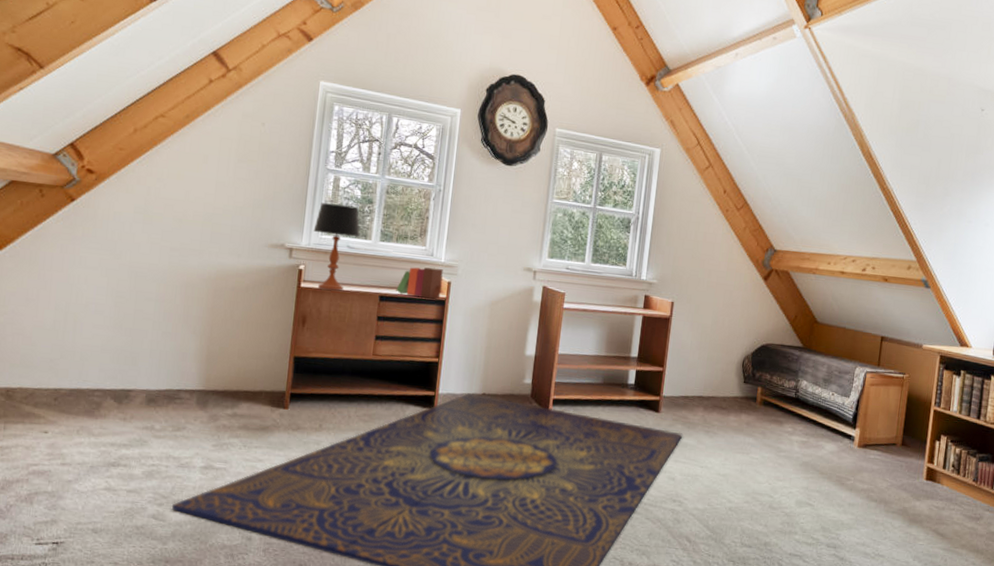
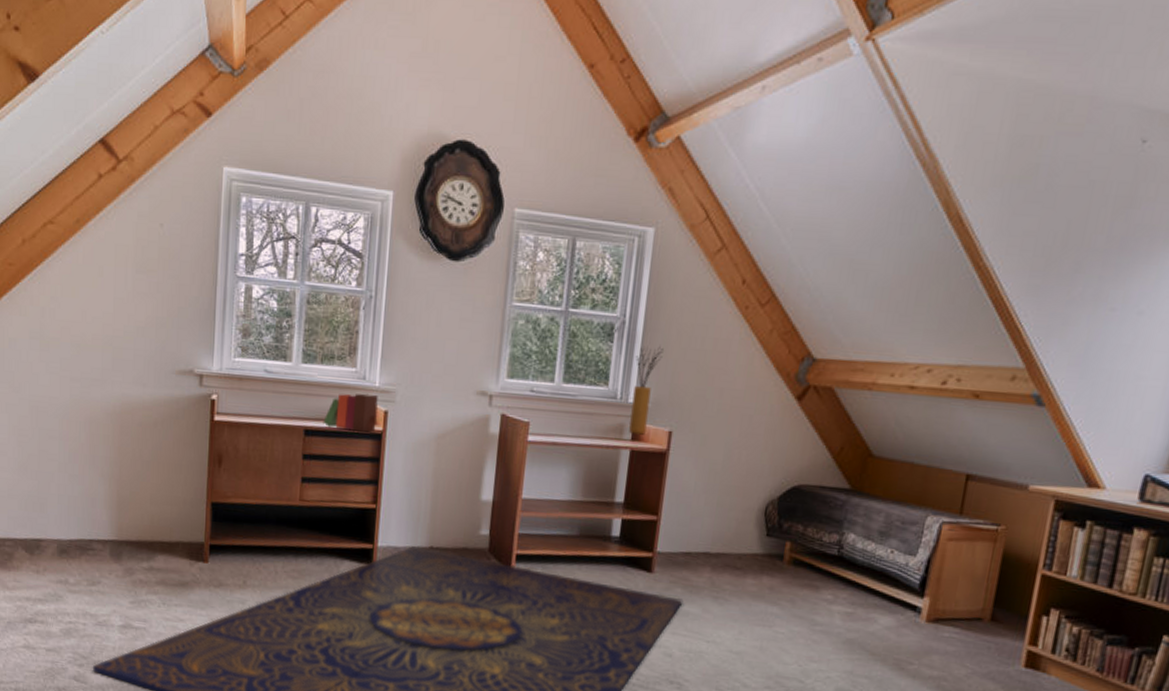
table lamp: present [313,202,360,291] -> none [225,318,279,425]
vase: none [641,236,667,304] -> present [629,345,664,435]

